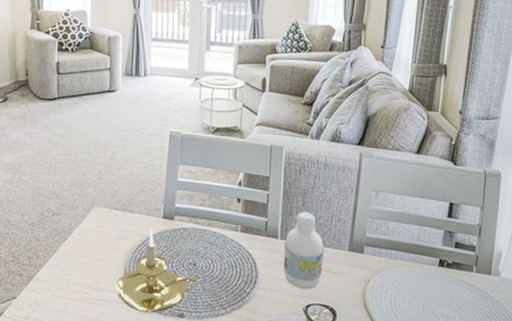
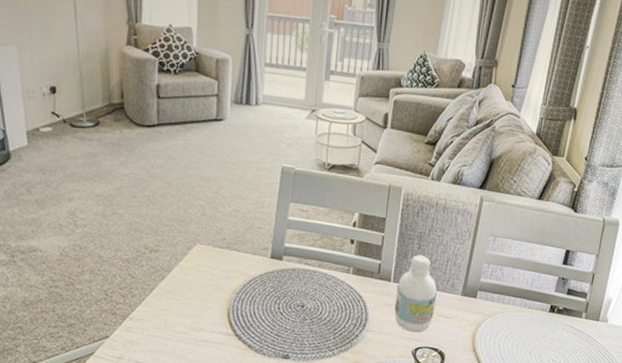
candle holder: present [115,227,199,312] -> none [217,267,306,353]

